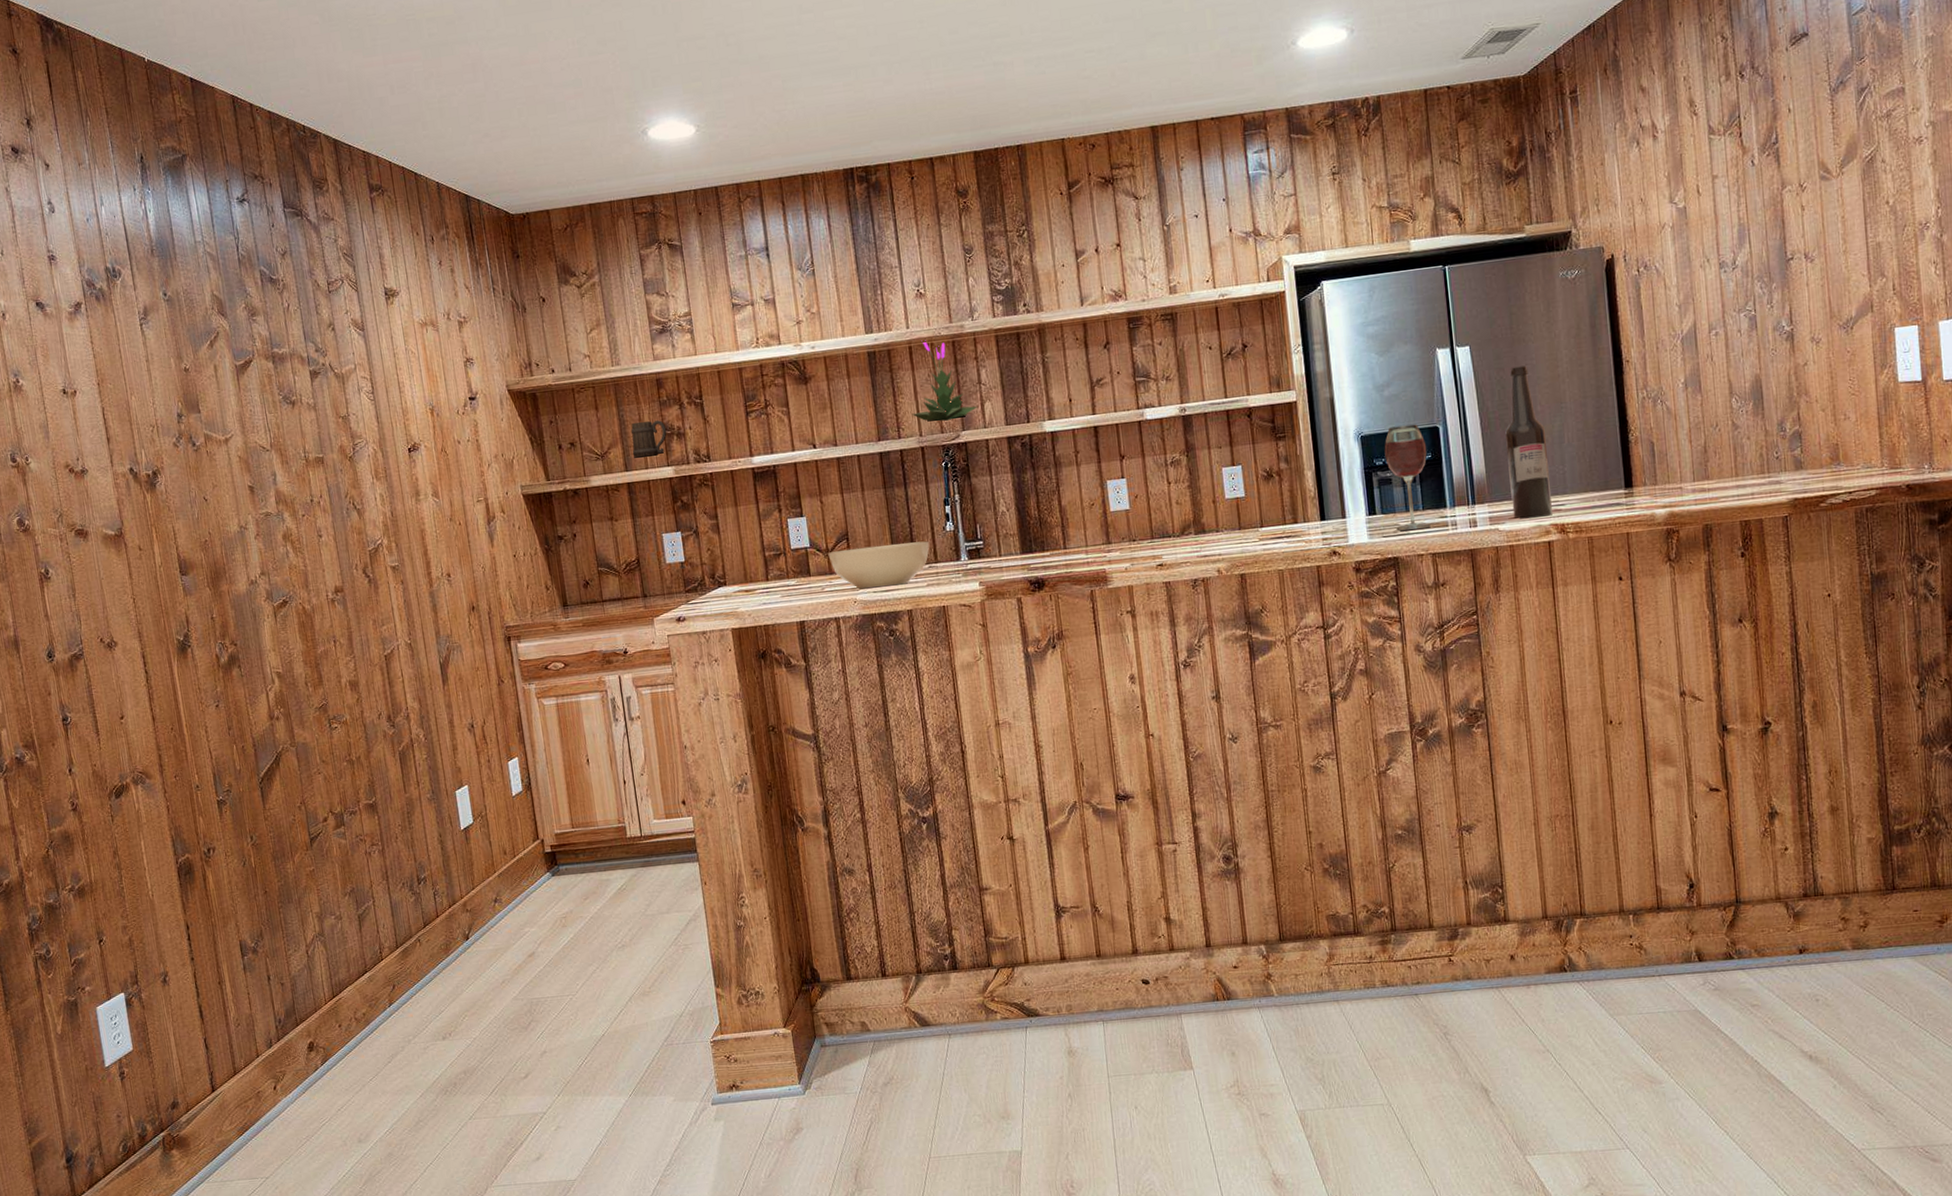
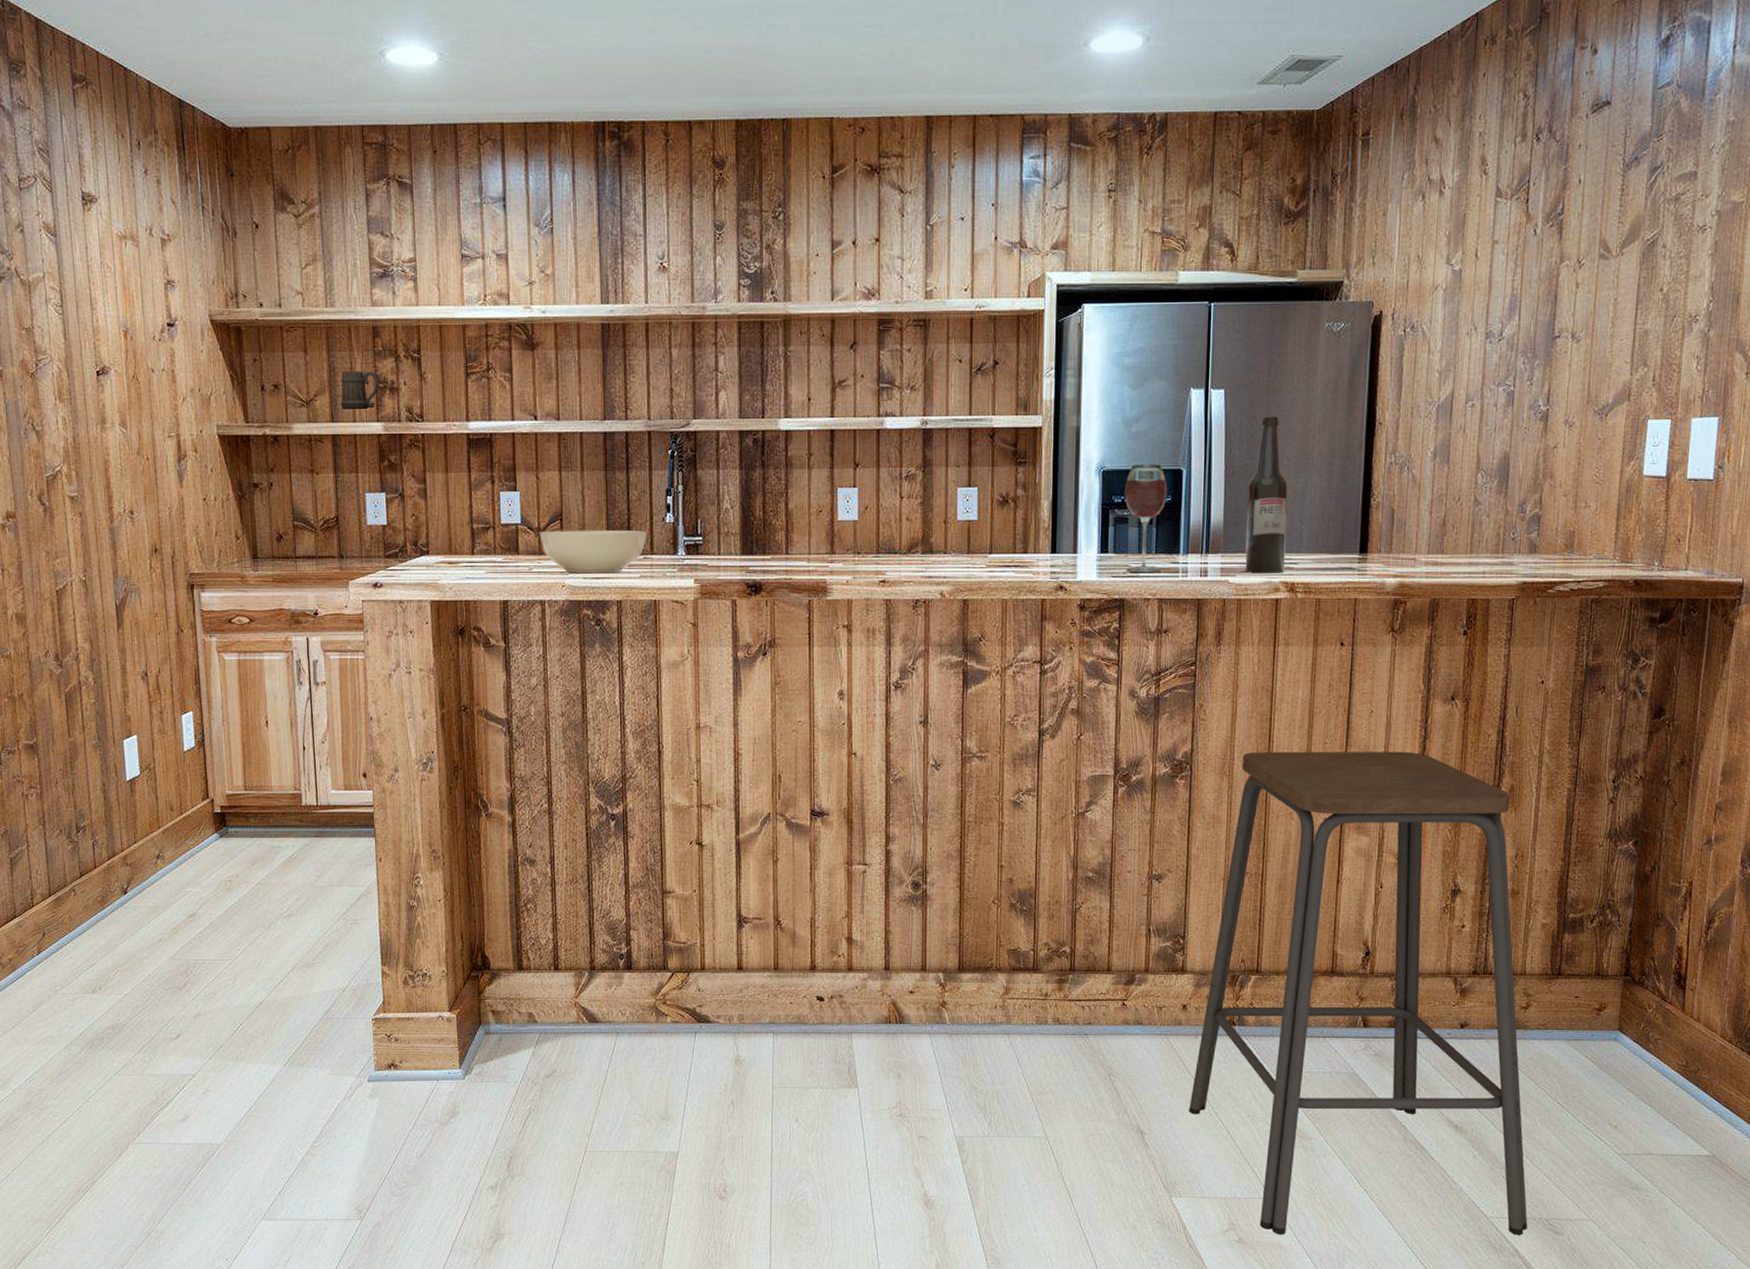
plant: present [911,340,977,422] -> none [641,317,711,406]
bar stool: none [1530,678,1902,1186] -> present [1189,751,1528,1235]

